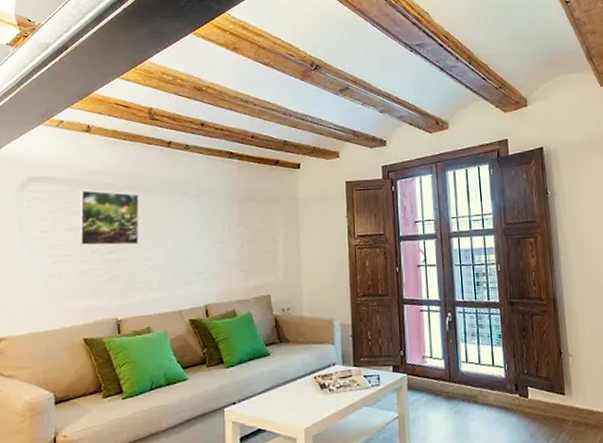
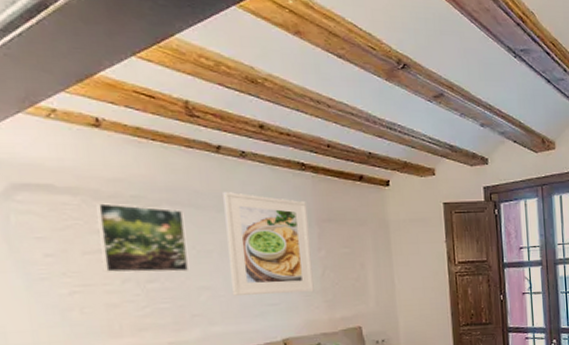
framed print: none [170,178,233,265] -> present [223,192,314,296]

